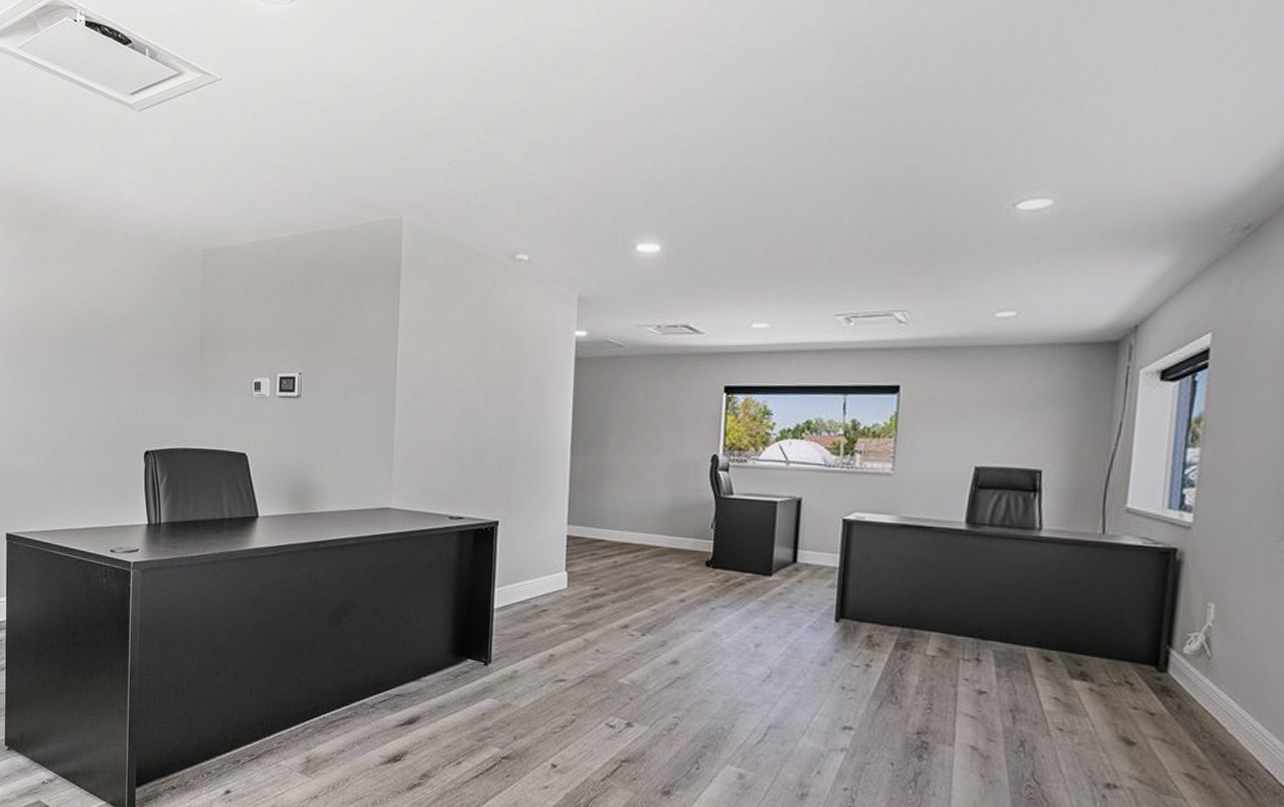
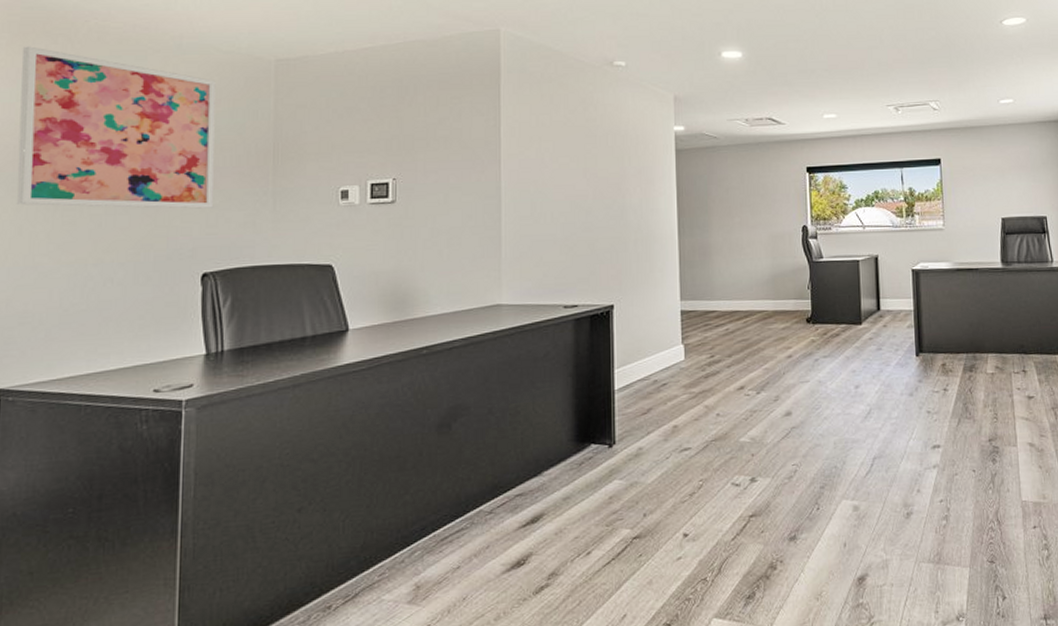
wall art: none [14,235,155,392] -> present [16,46,216,209]

